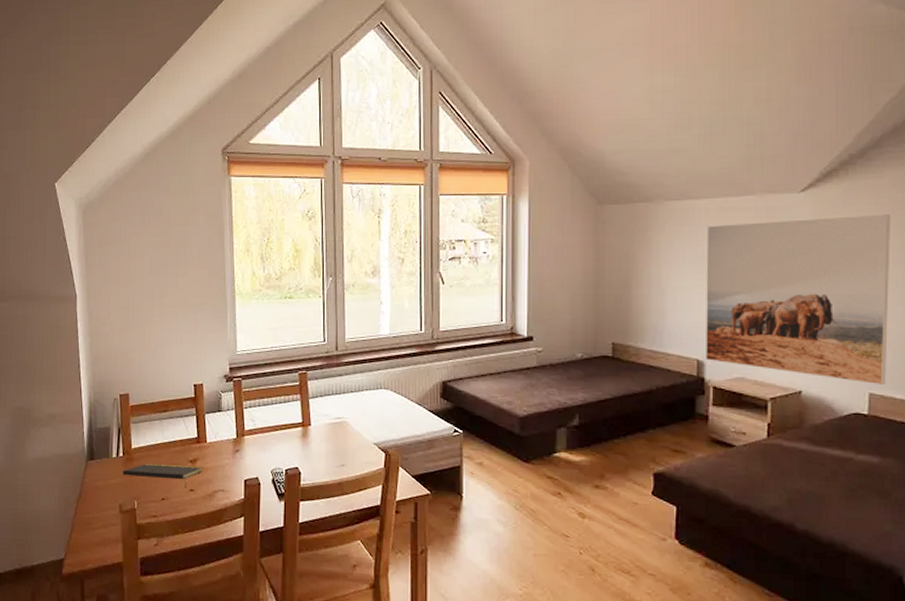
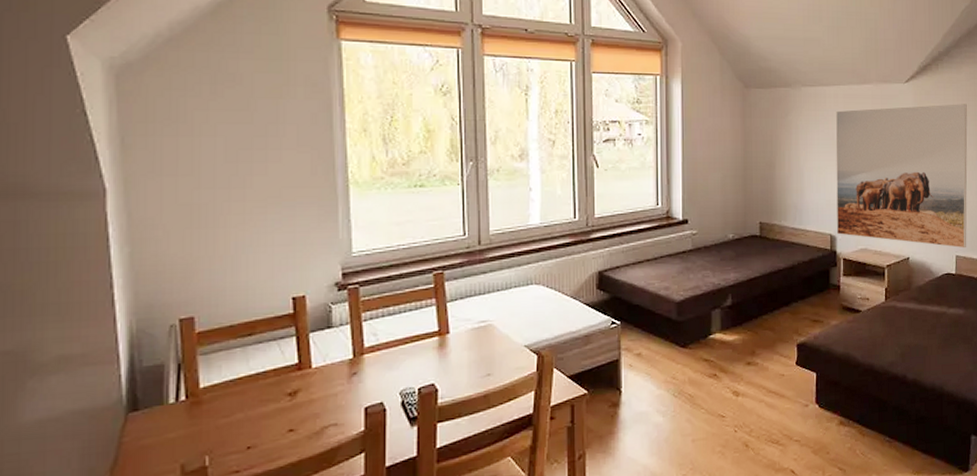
notepad: present [122,463,204,488] -> none [185,399,308,429]

